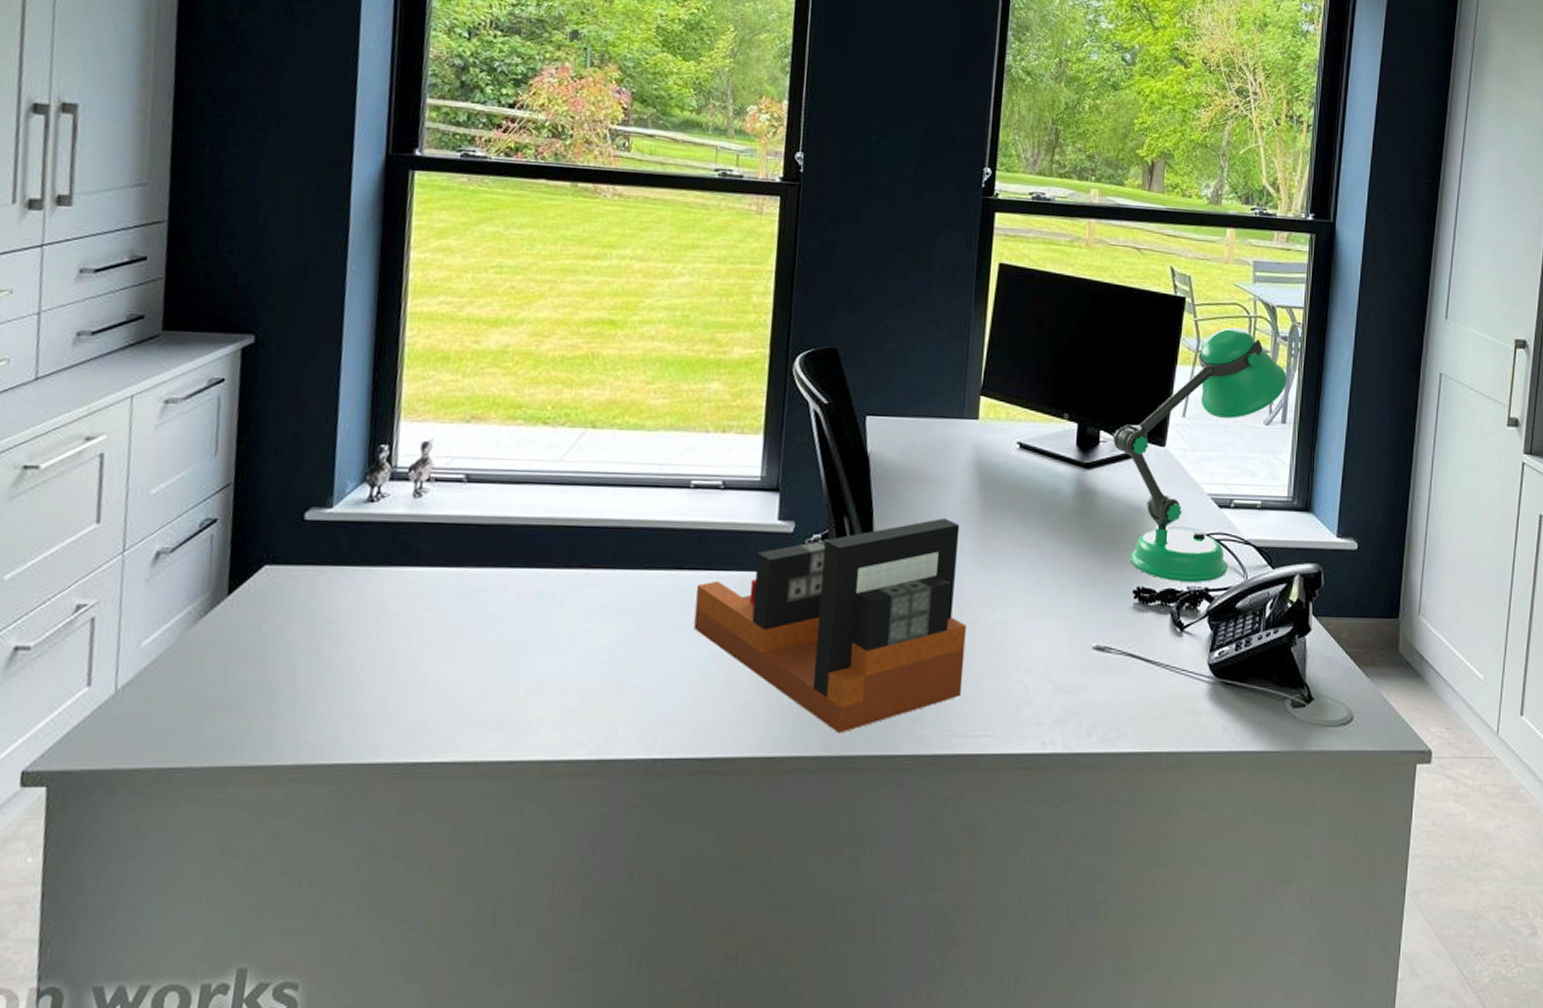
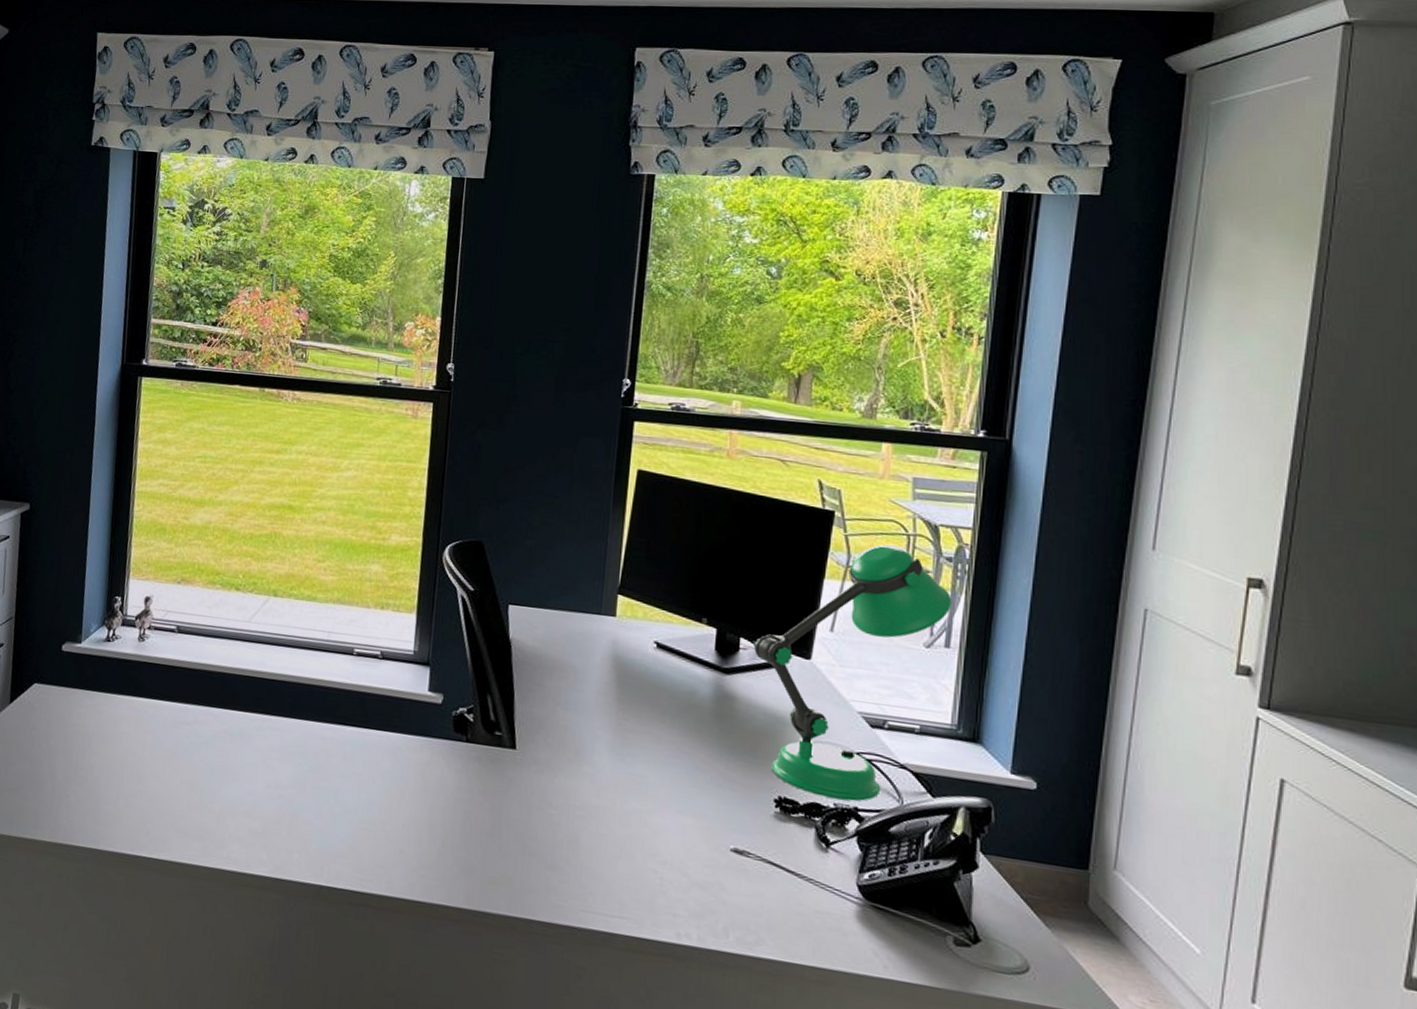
desk organizer: present [693,517,967,733] -> none [355,705,602,891]

